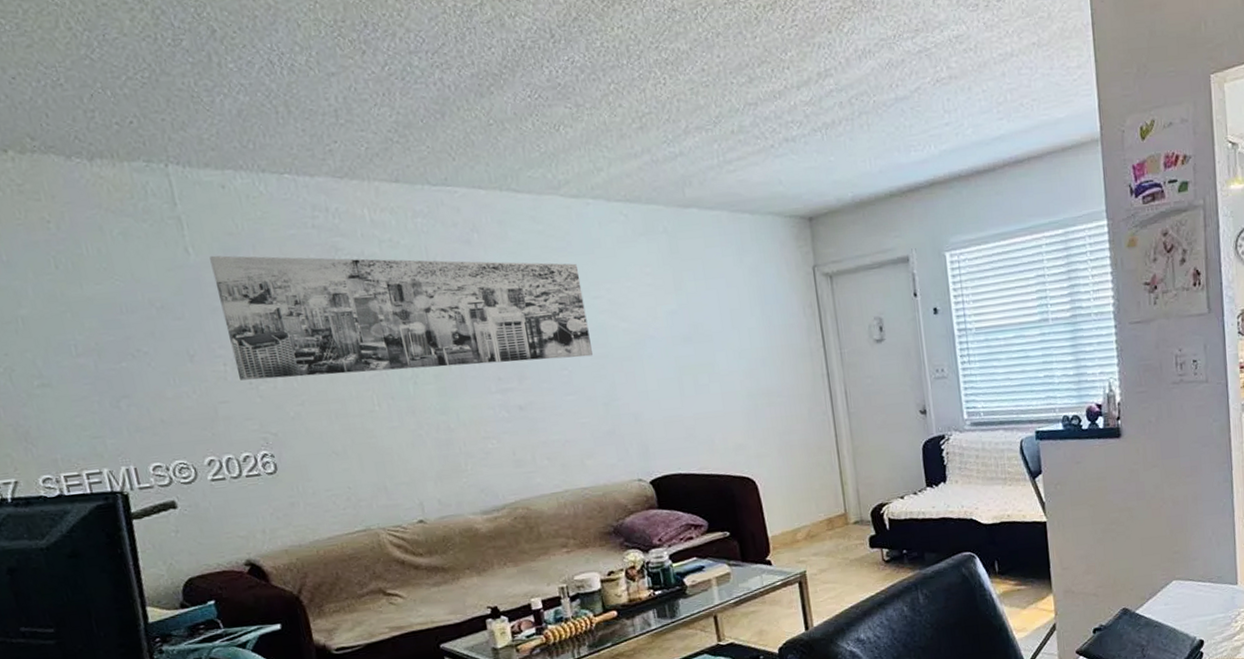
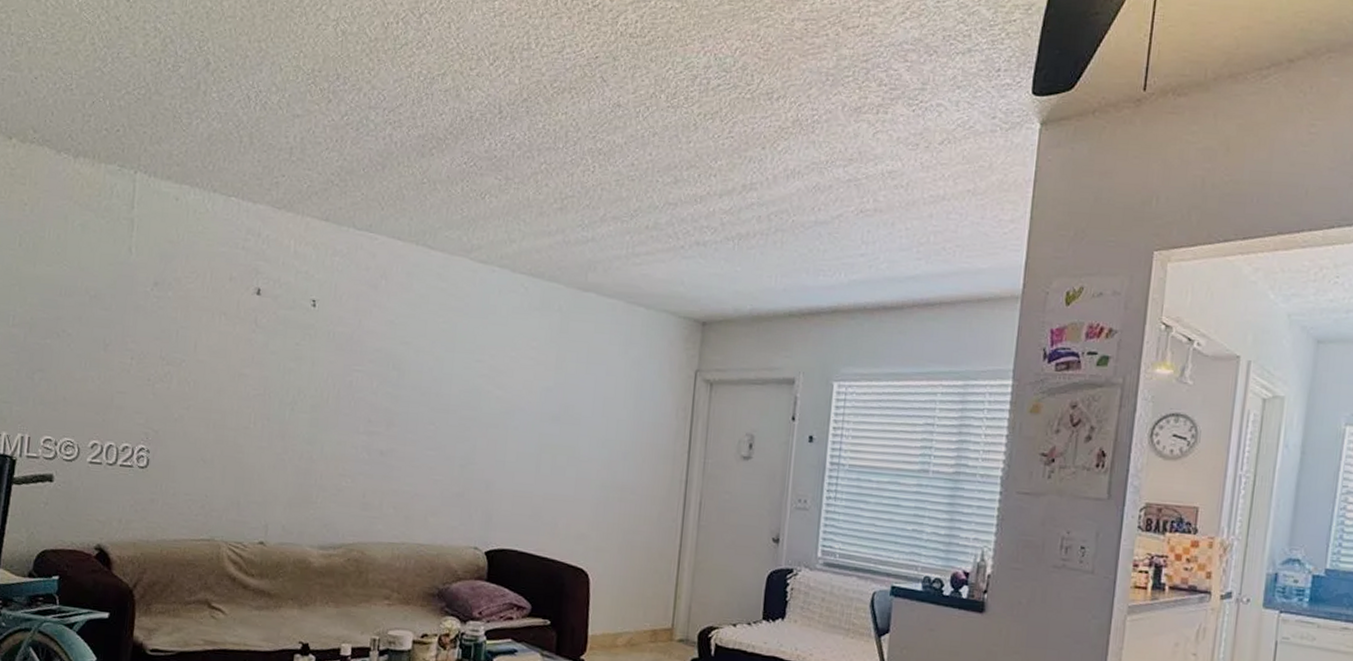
wall art: present [210,255,593,381] -> none [140,258,469,417]

